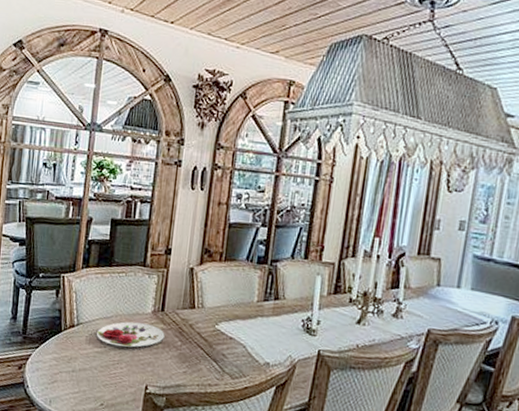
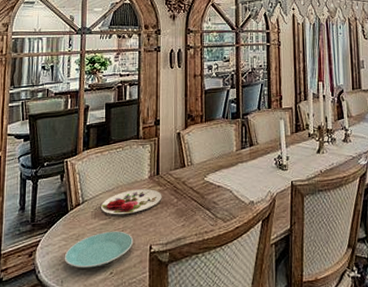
plate: none [54,360,129,396] -> present [64,231,134,268]

